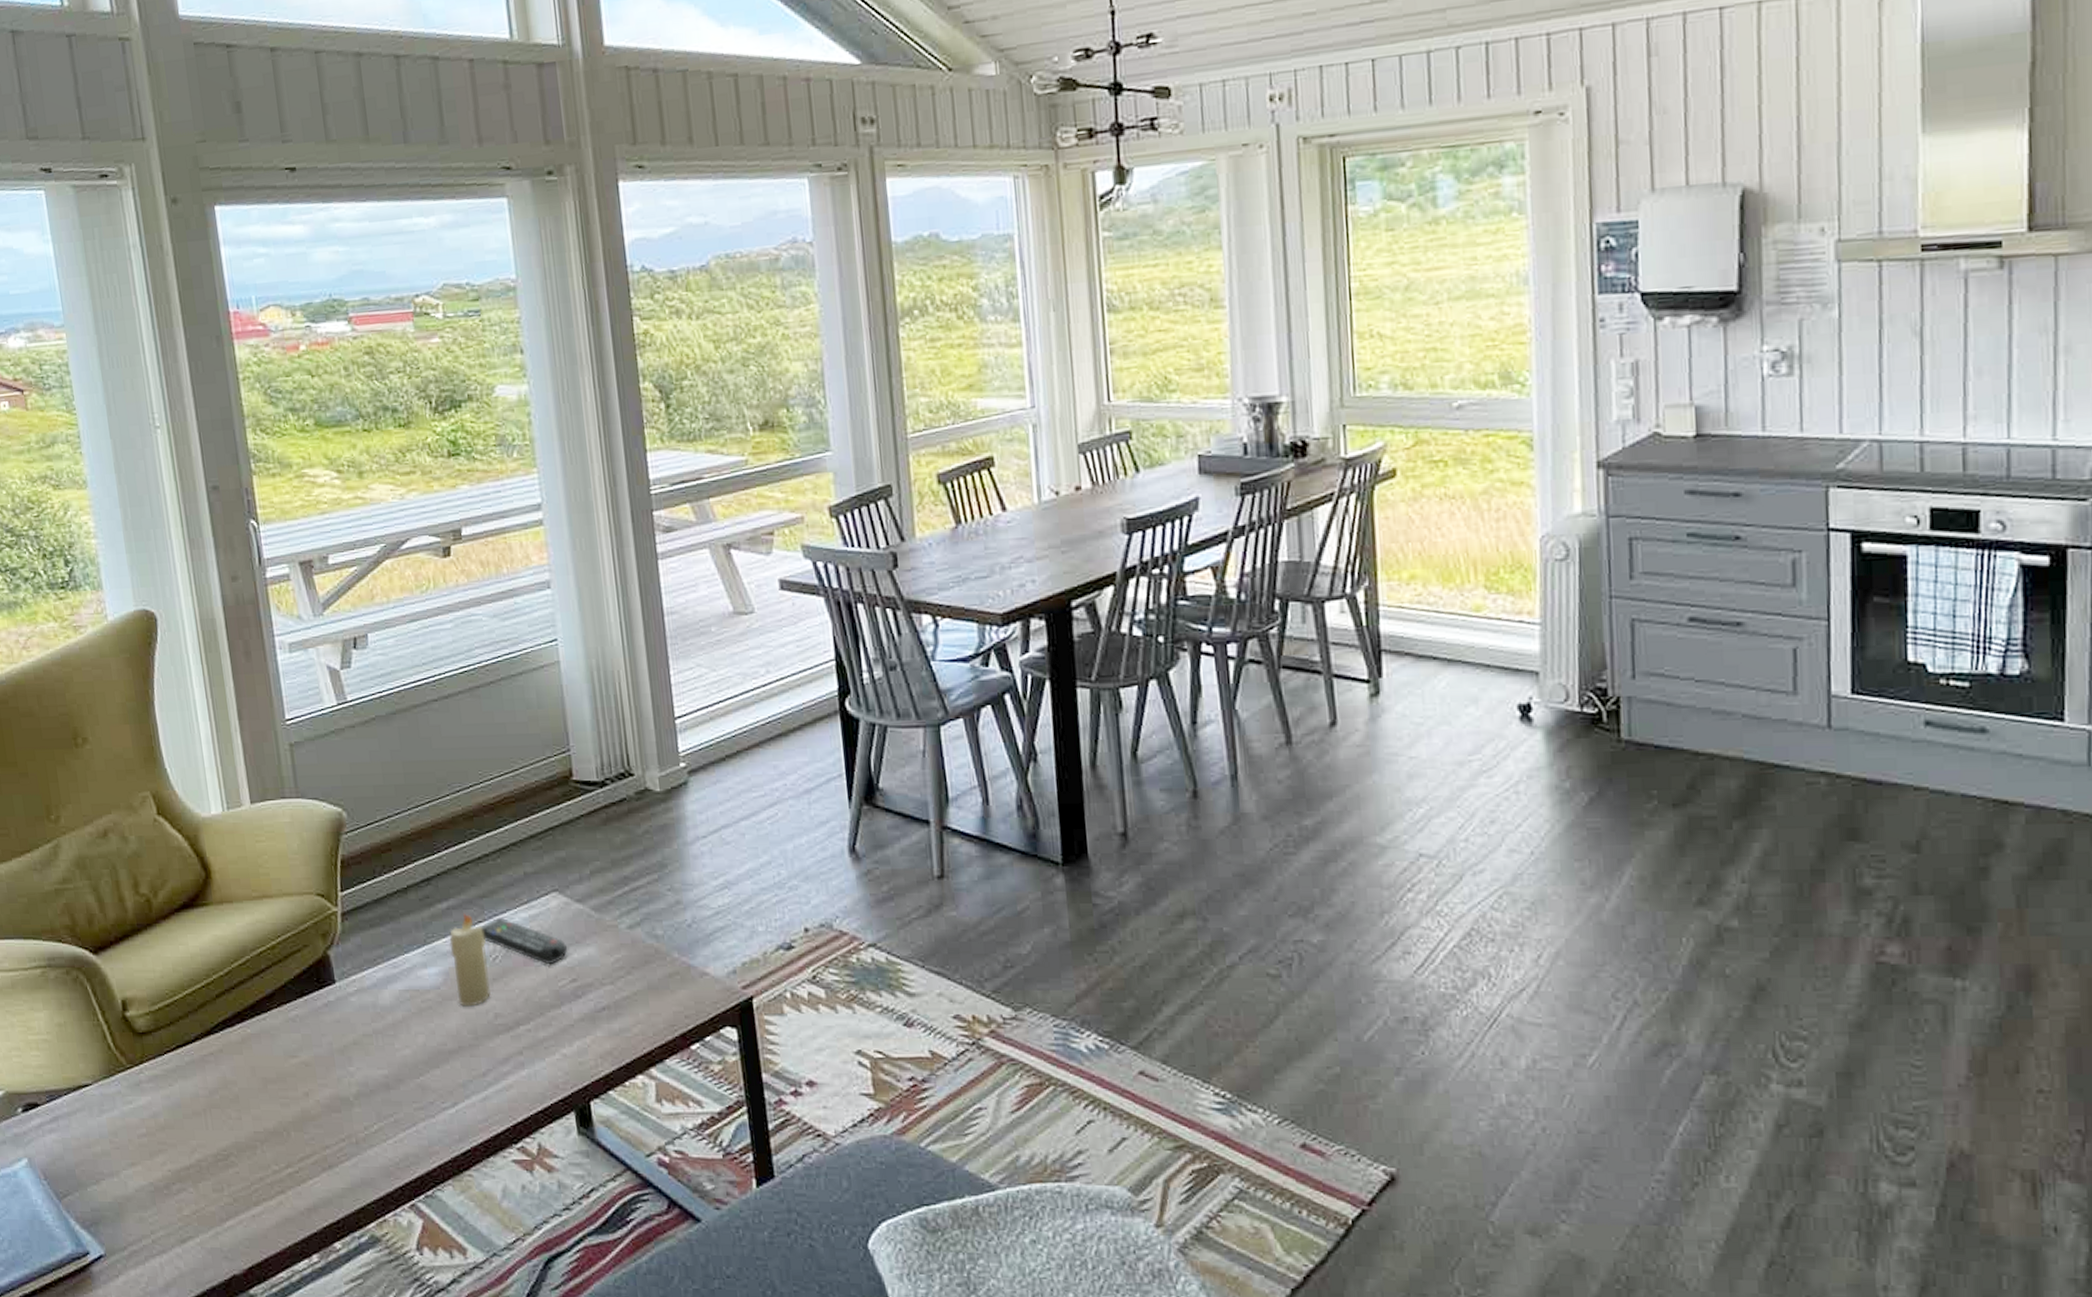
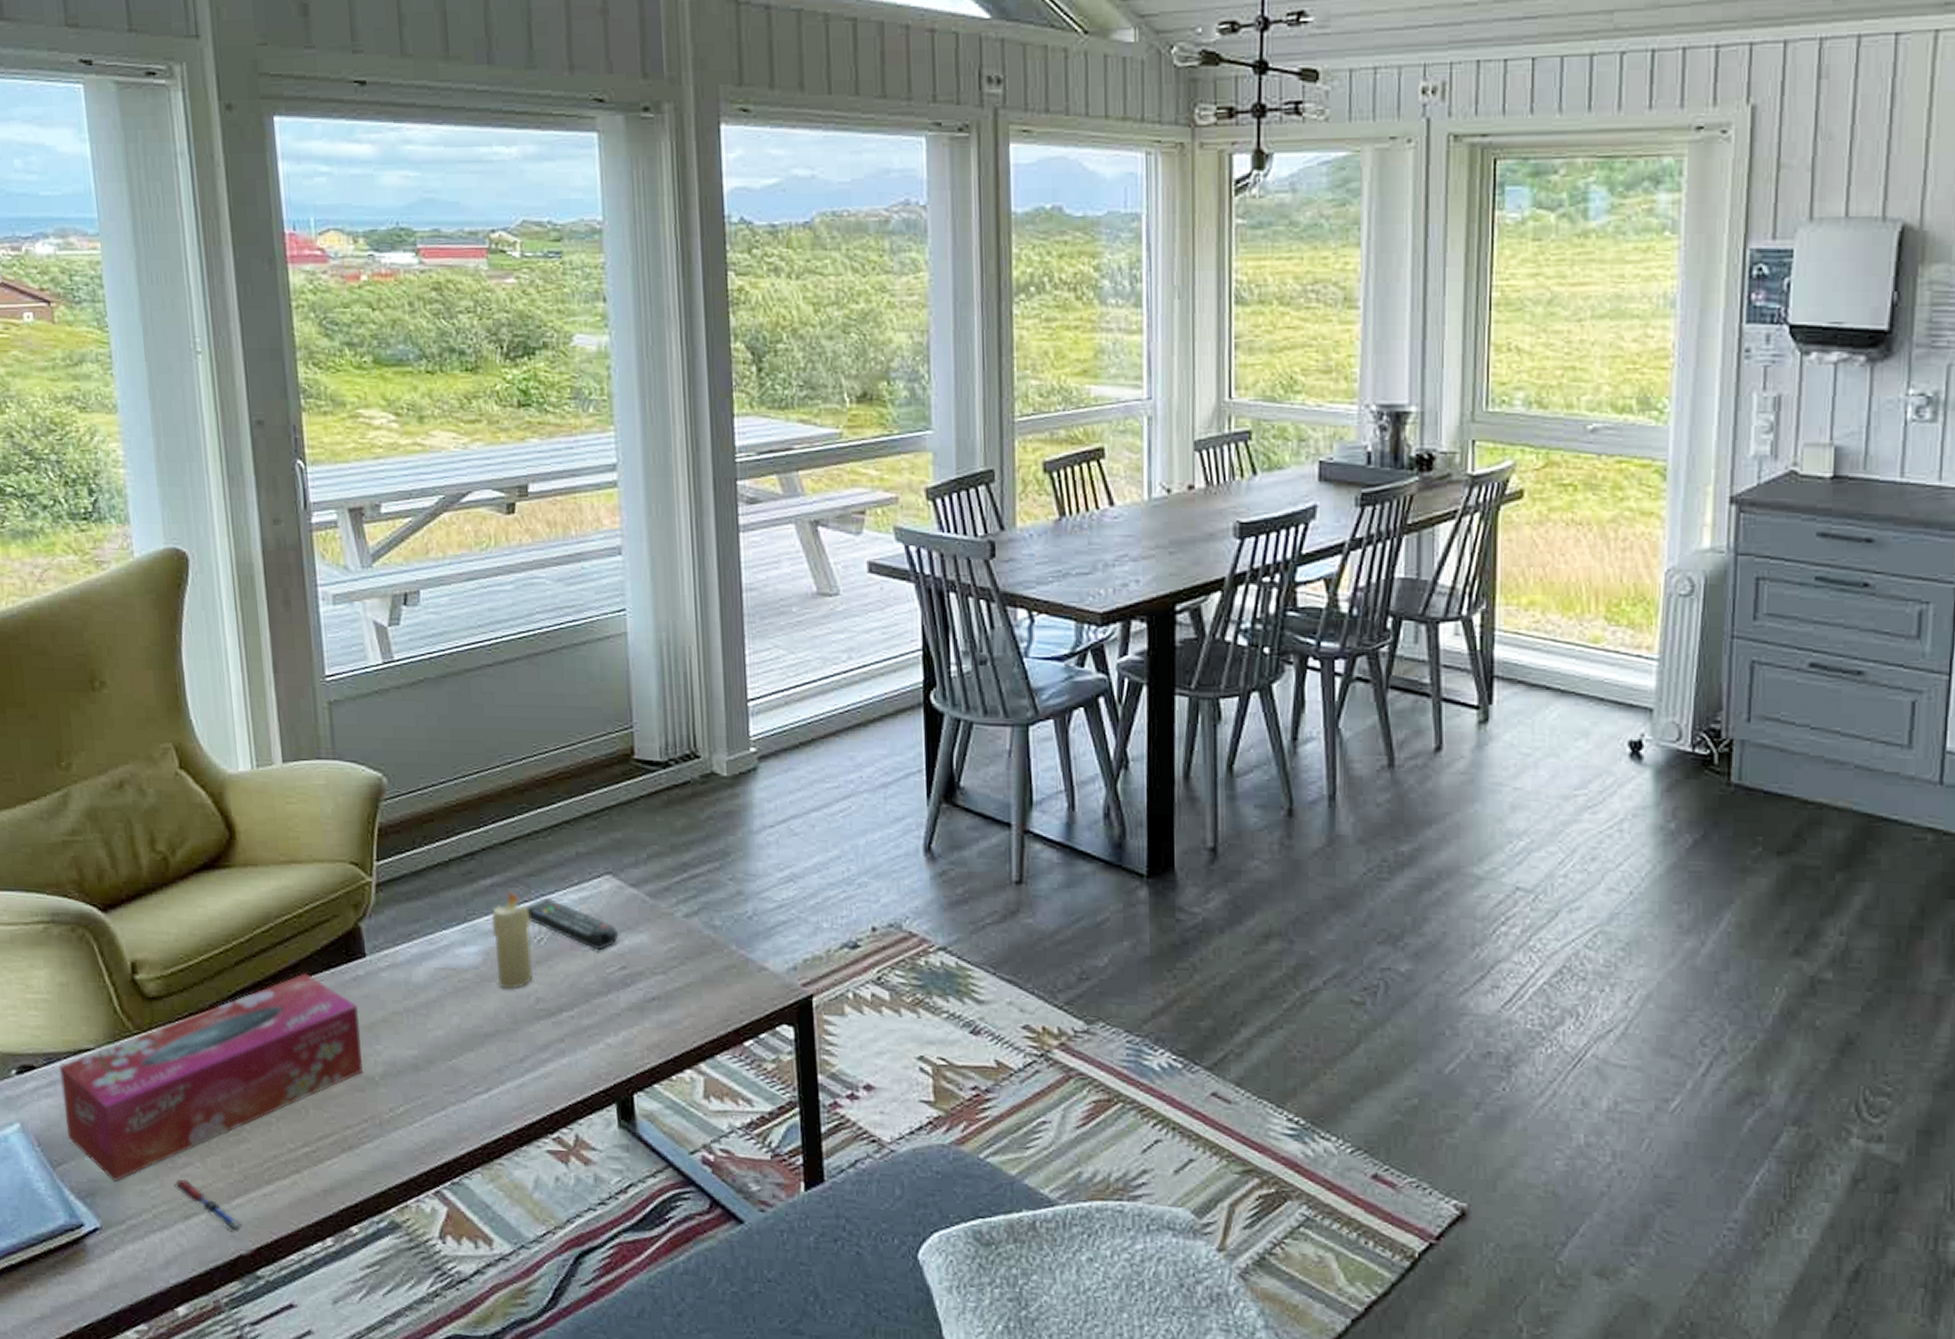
tissue box: none [60,1002,338,1210] -> present [59,973,363,1182]
pen: none [169,1205,236,1253] -> present [173,1179,244,1232]

